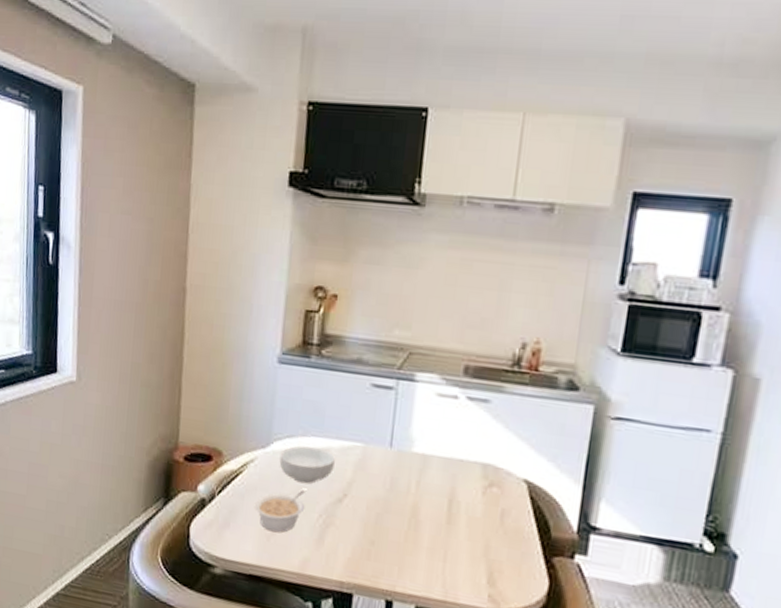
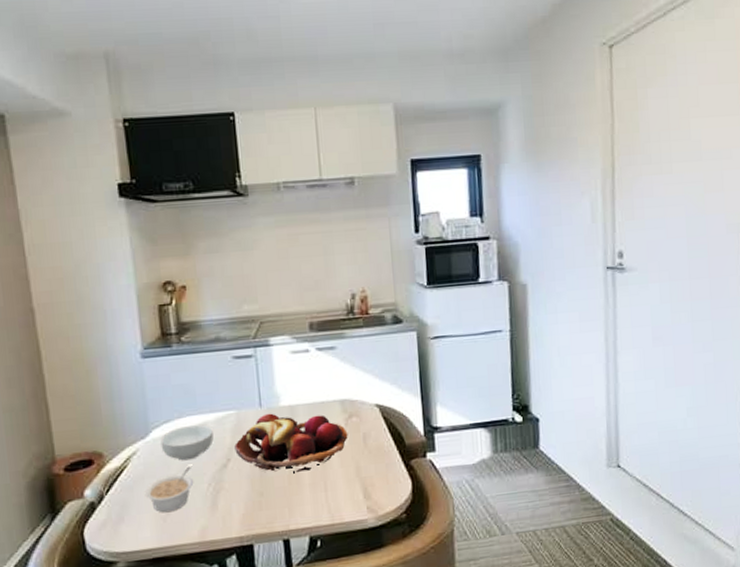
fruit basket: none [354,456,484,533] -> present [234,413,348,472]

